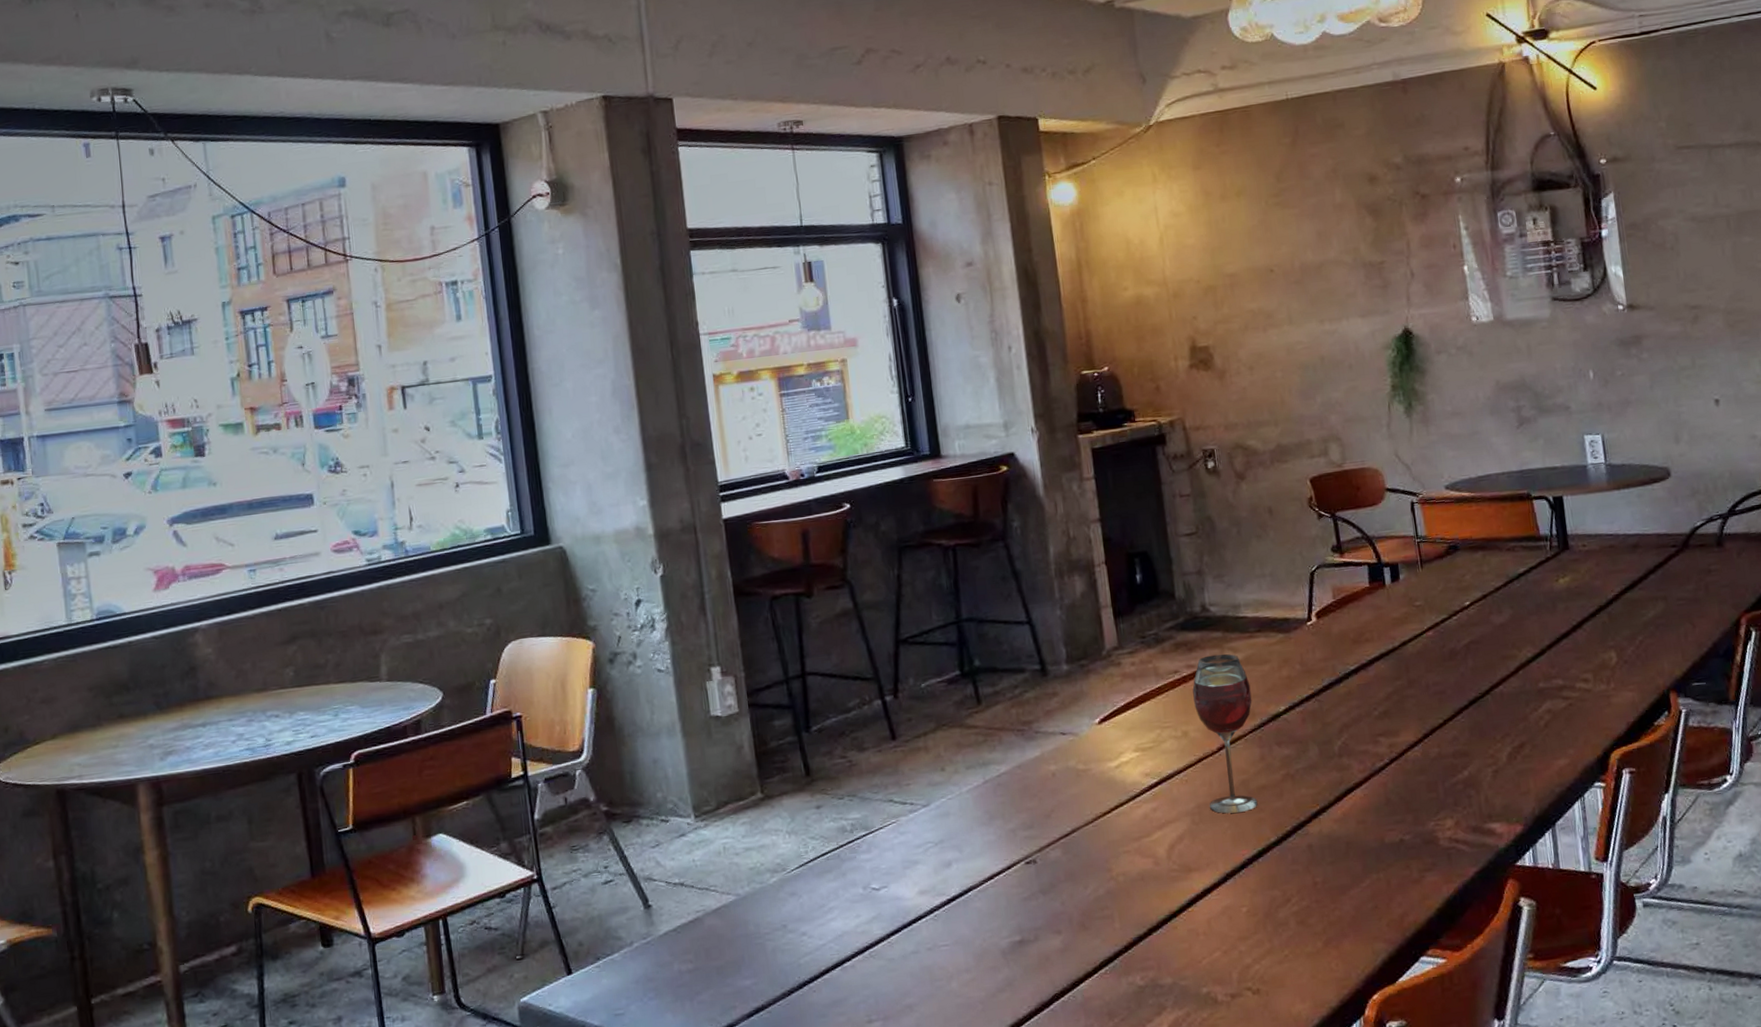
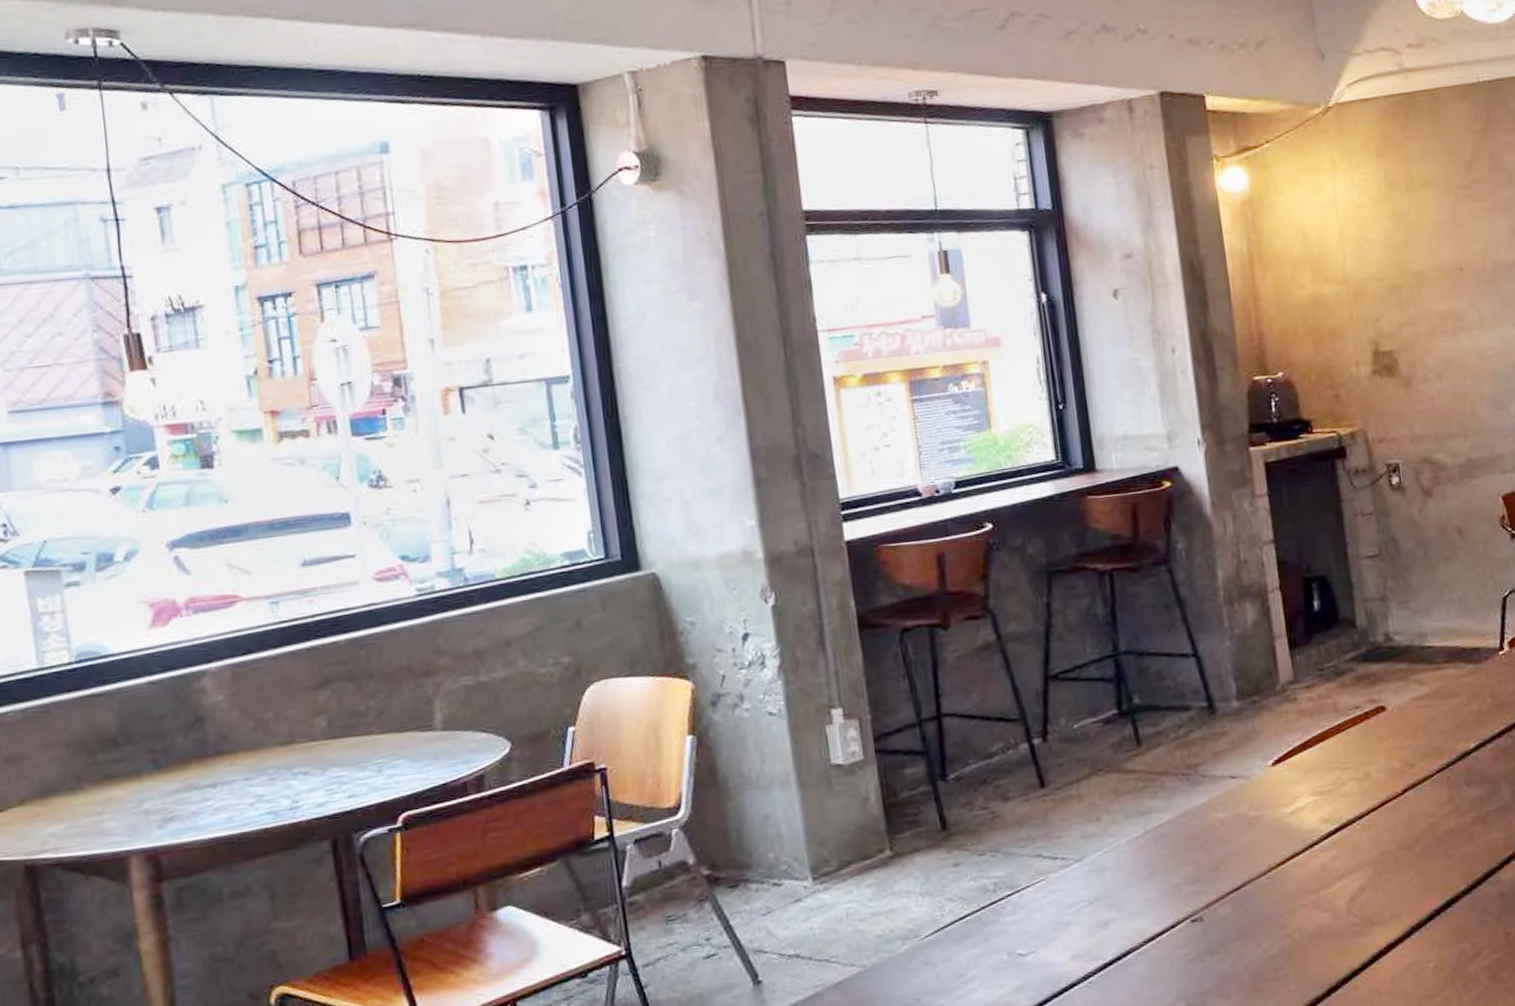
wineglass: present [1192,653,1258,814] -> none [1375,687,1446,861]

